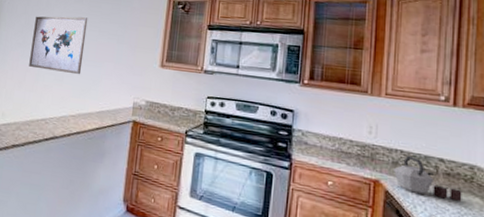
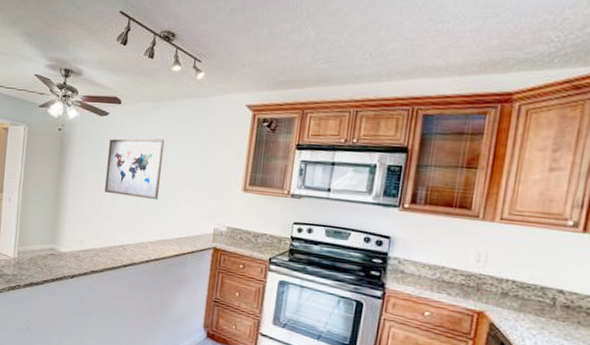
kettle: present [394,155,462,201] -> none [502,285,582,336]

